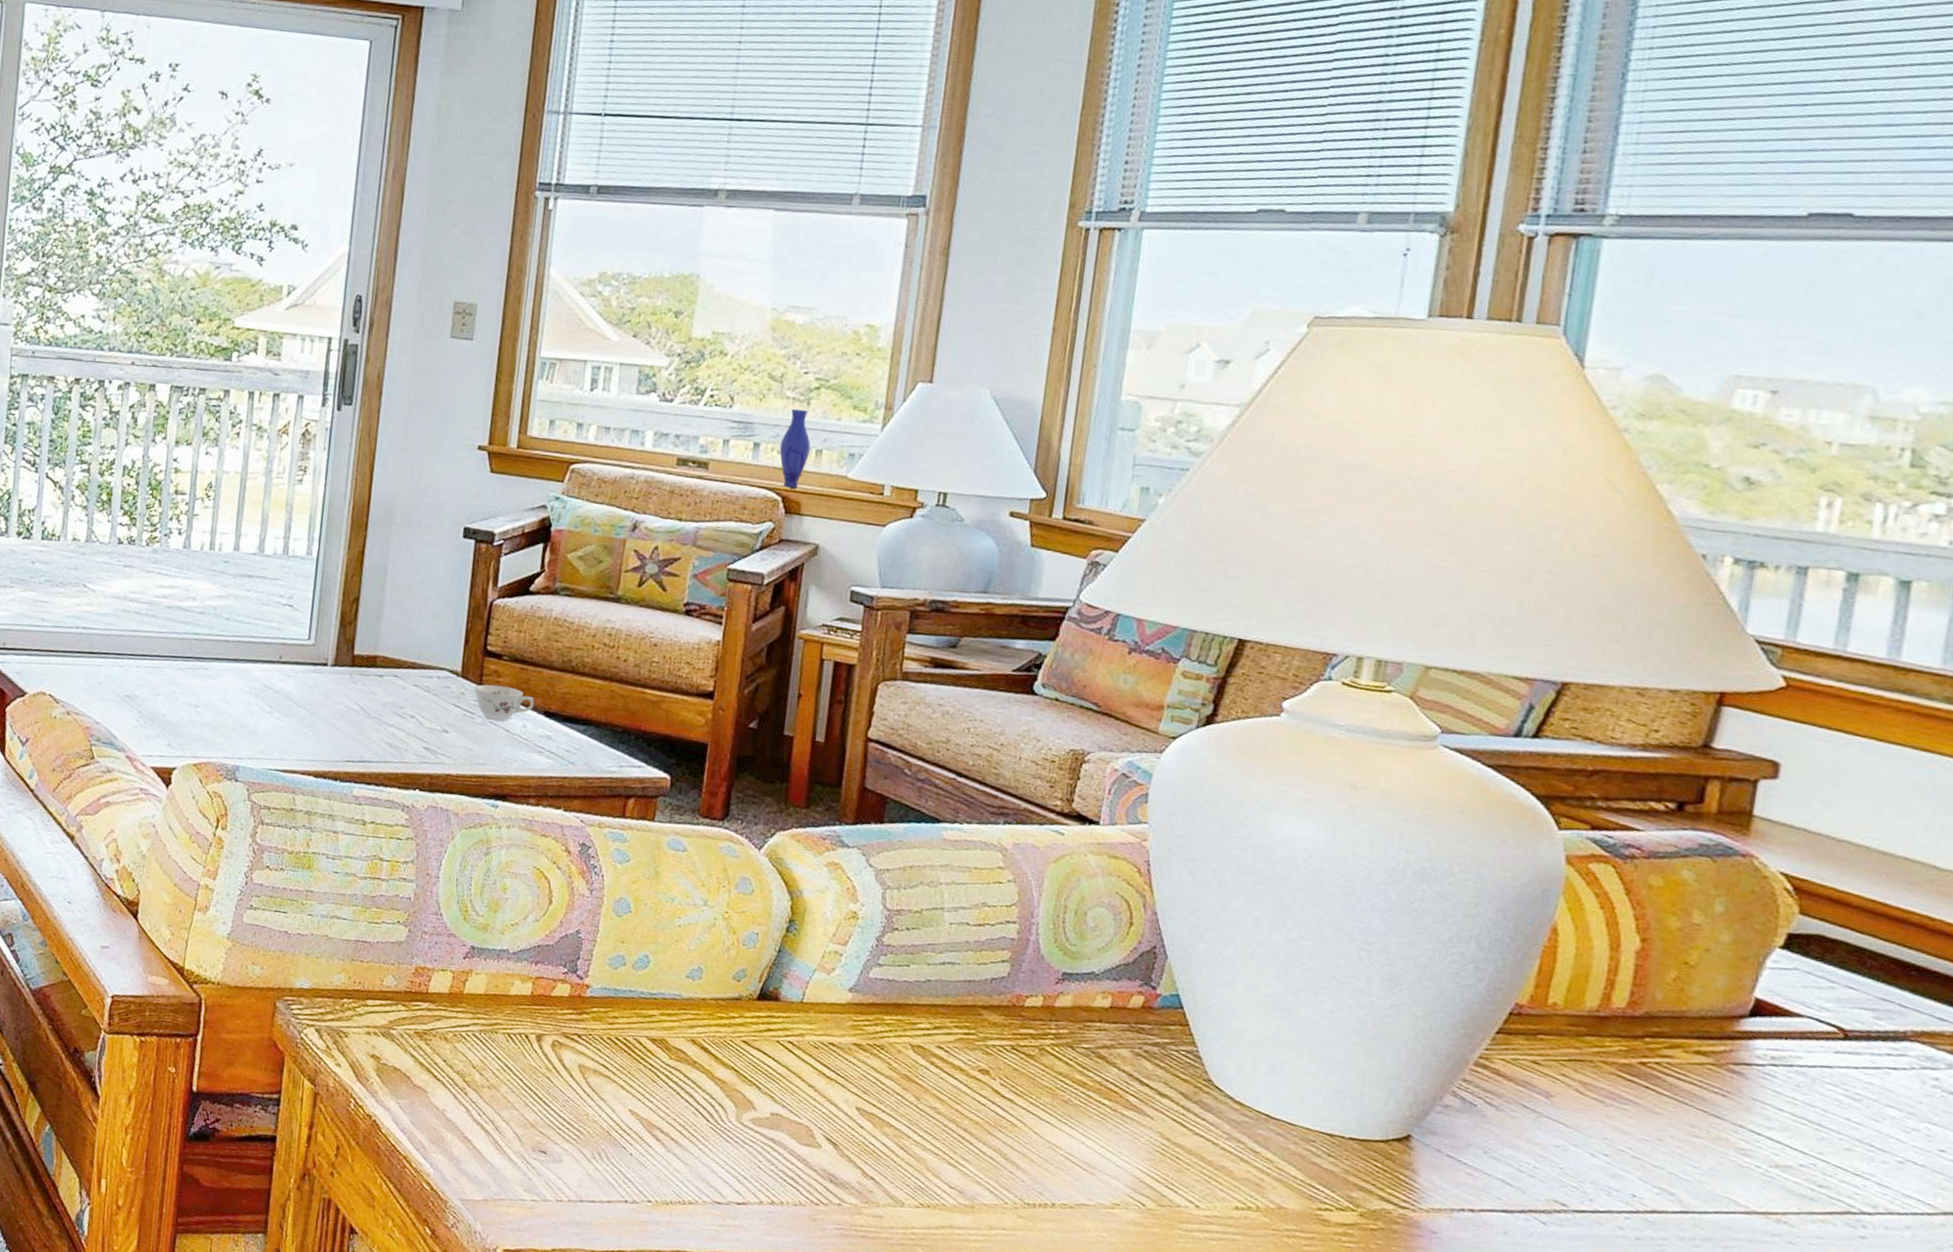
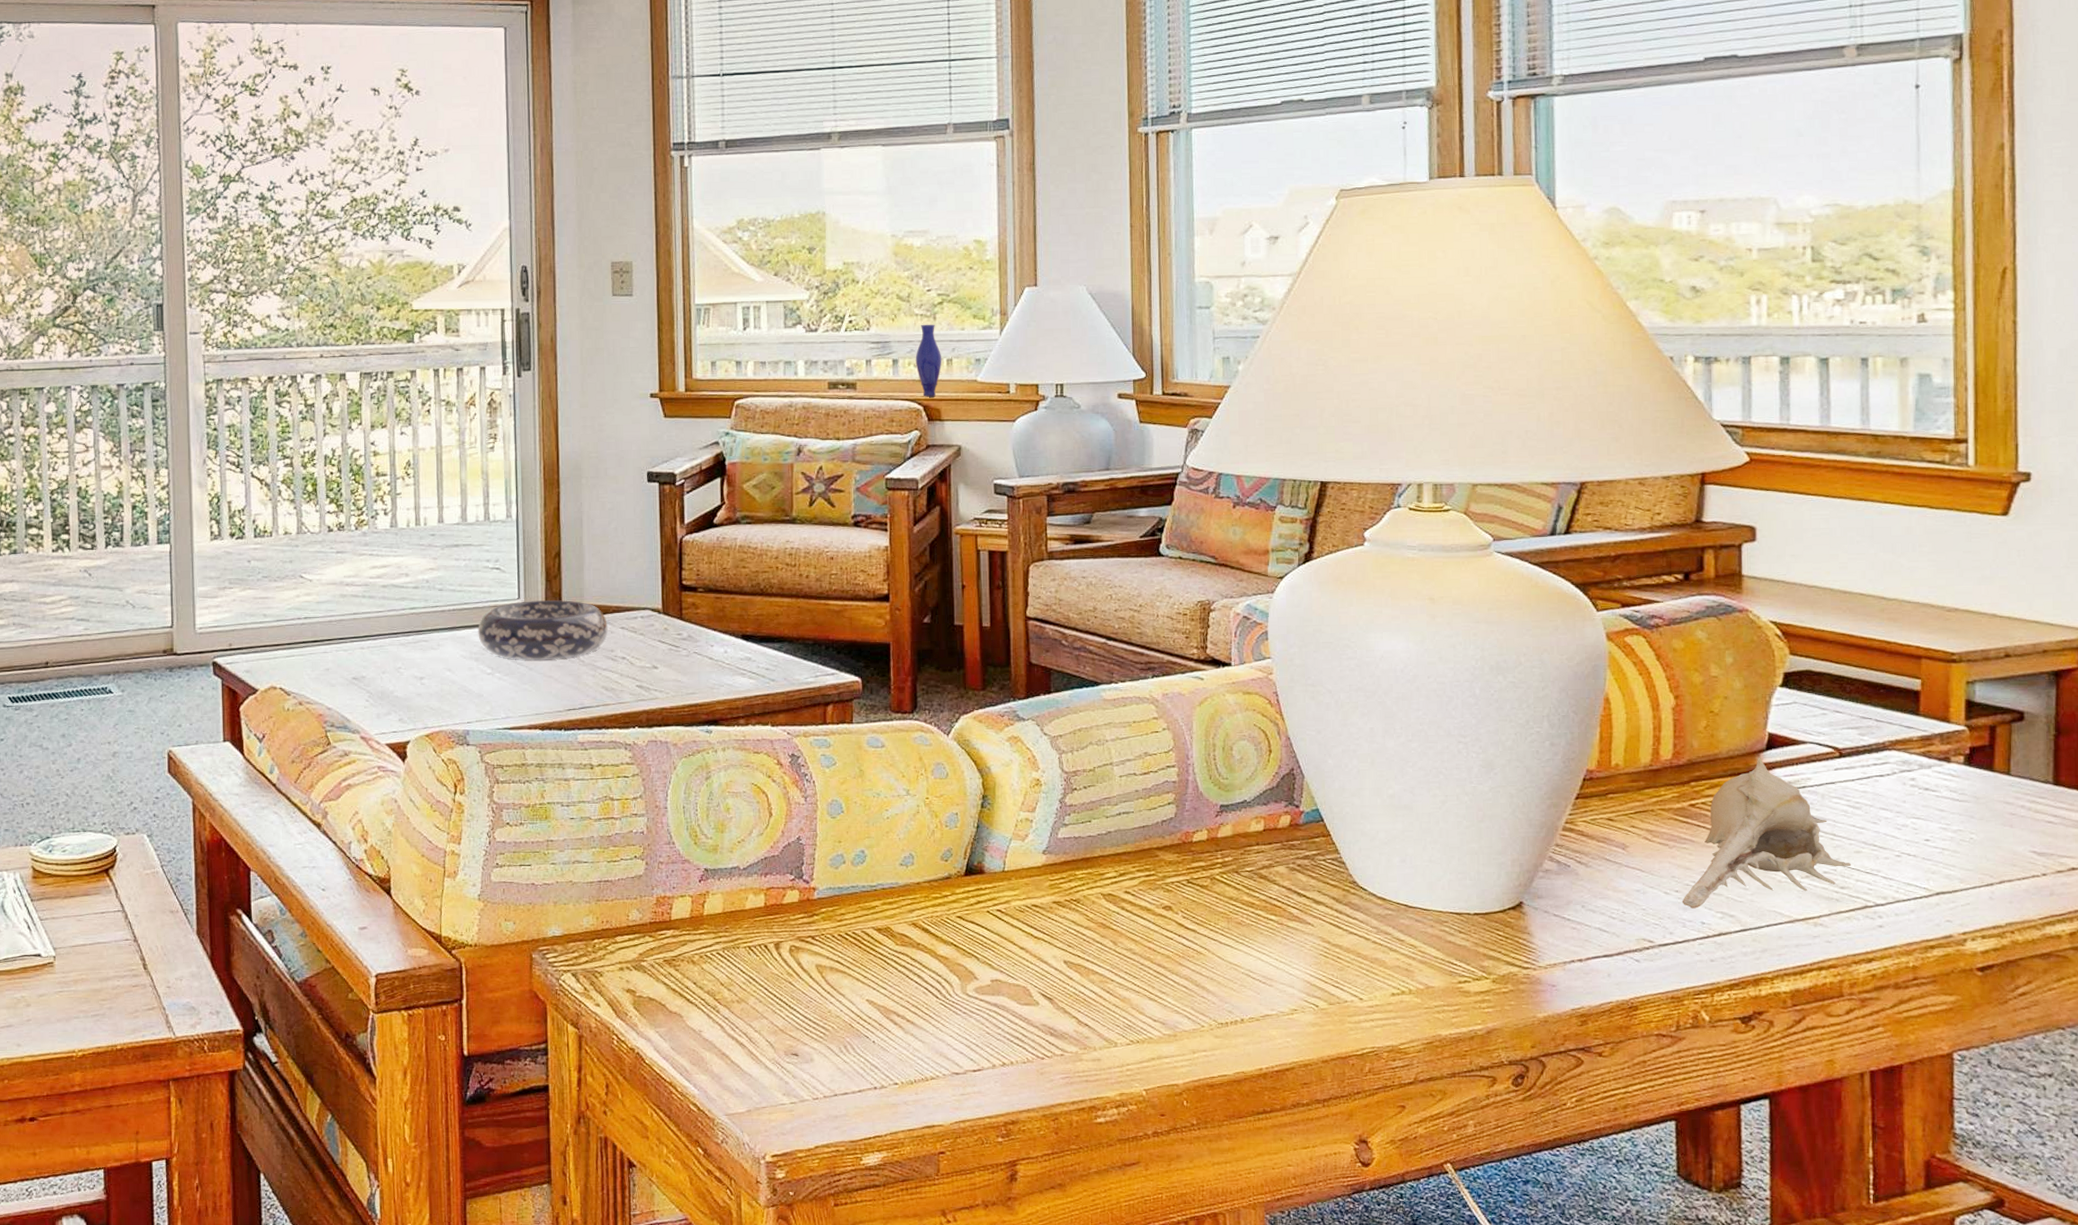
decorative bowl: none [261,643,401,708] -> present [478,600,609,661]
teacup: present [473,684,534,722] -> none [675,616,731,651]
seashell: none [1610,1023,1838,1183] -> present [1682,757,1852,909]

